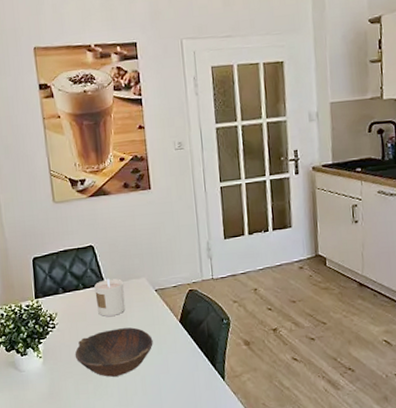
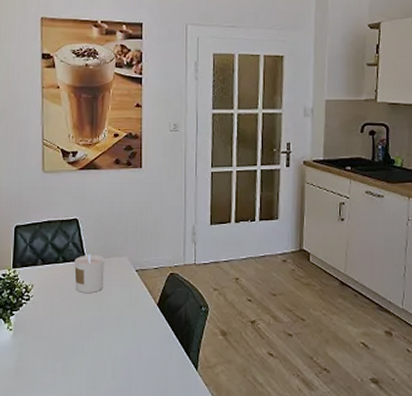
bowl: present [75,327,153,377] -> none [46,307,128,357]

